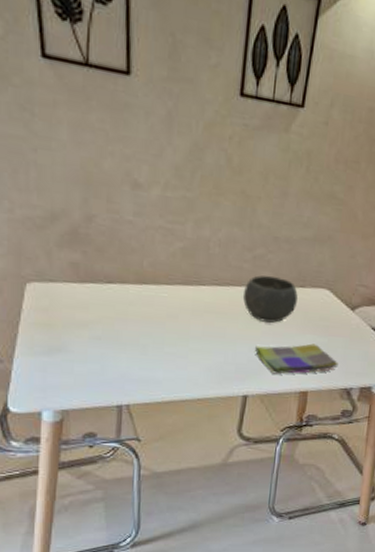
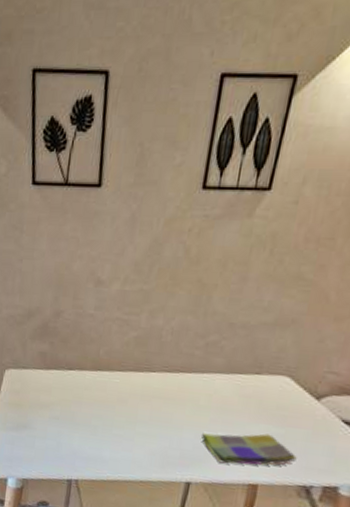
bowl: present [242,275,298,323] -> none [192,362,253,411]

